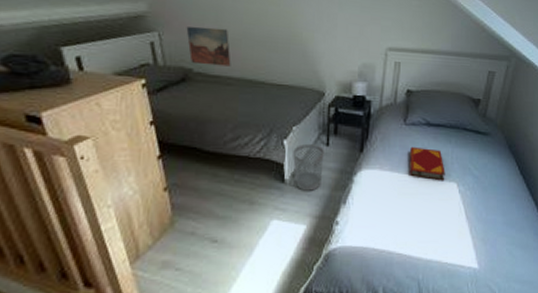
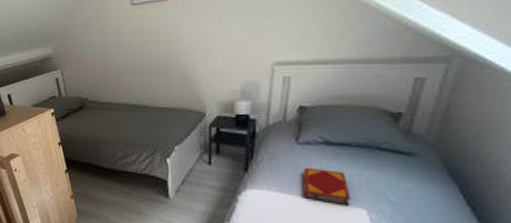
wall art: present [186,26,231,67] -> none [81,61,118,94]
wastebasket: present [293,143,324,191] -> none [176,162,206,207]

